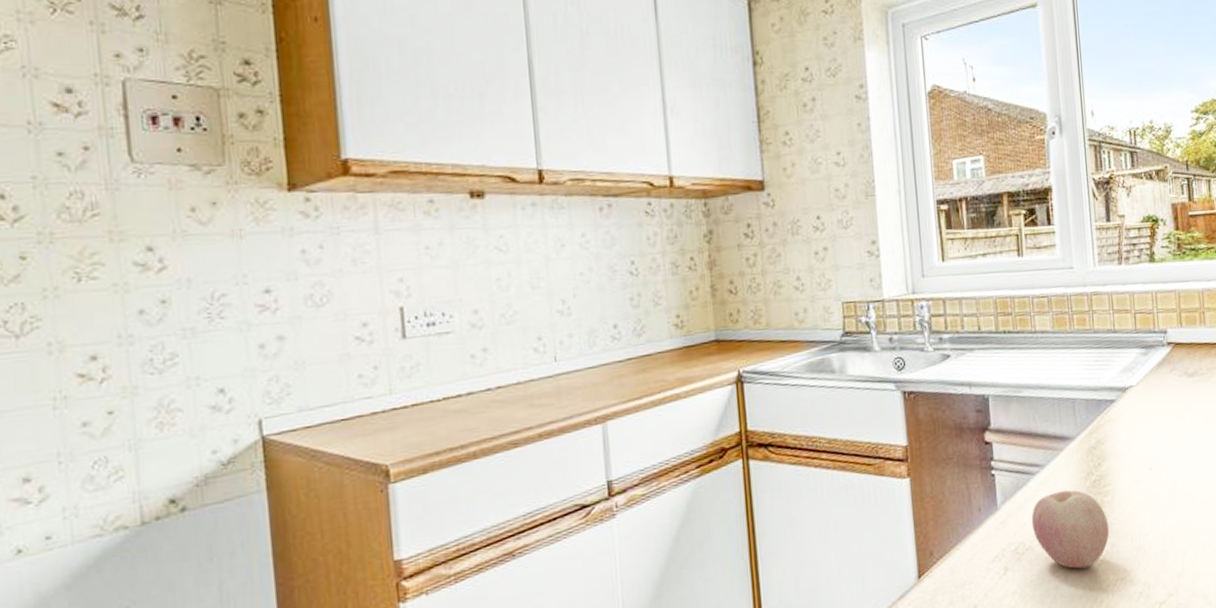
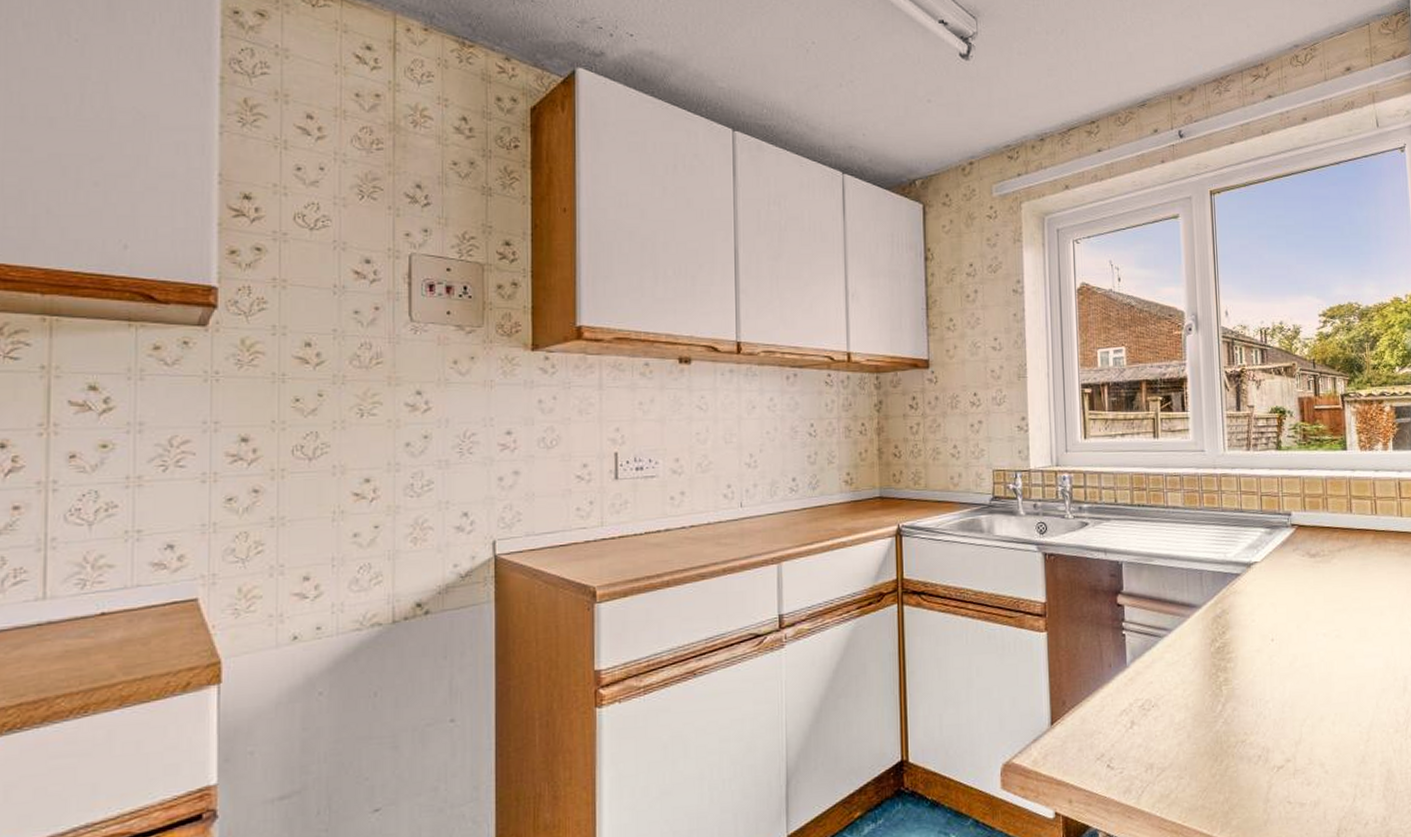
apple: present [1031,489,1110,569] -> none [1158,654,1232,729]

